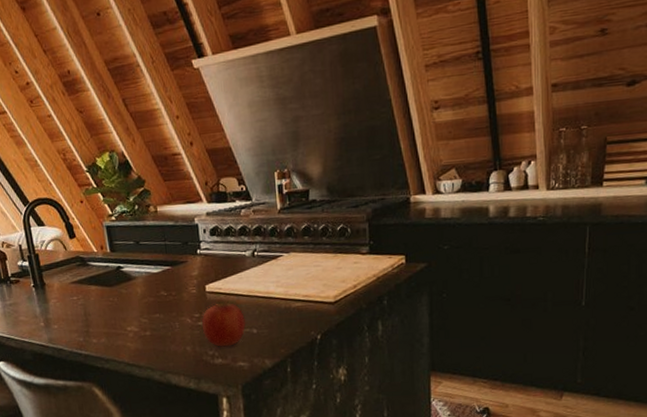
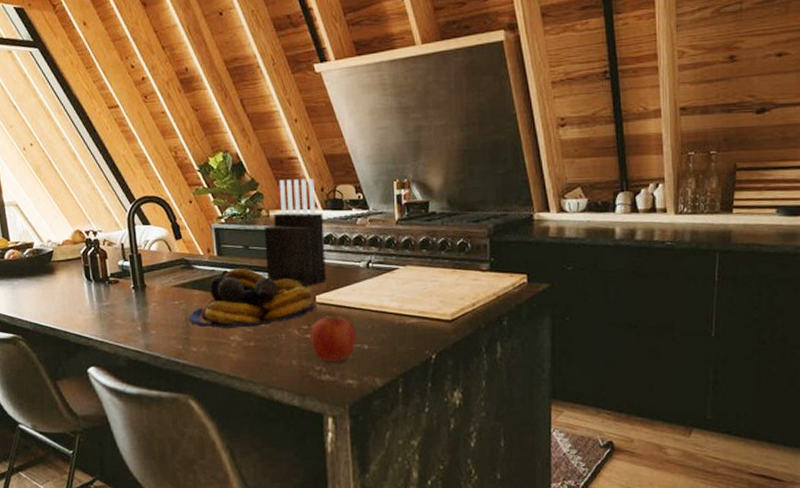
fruit bowl: none [86,263,205,321] -> present [188,268,315,329]
knife block: none [153,173,215,277] -> present [264,178,326,287]

